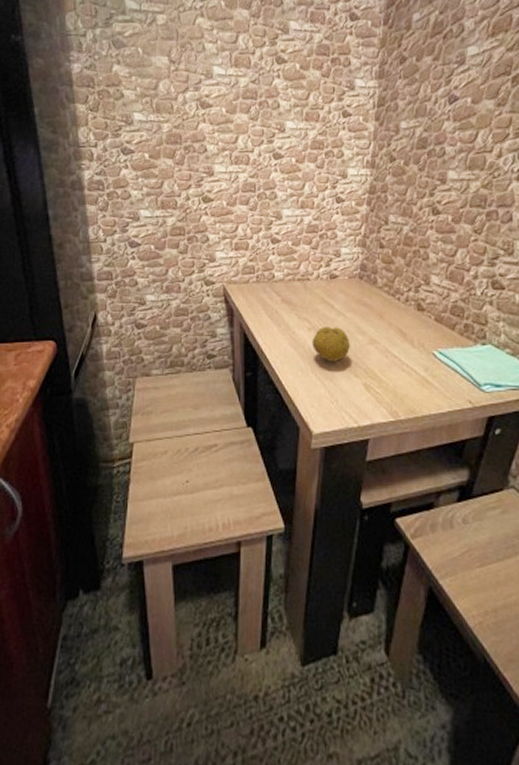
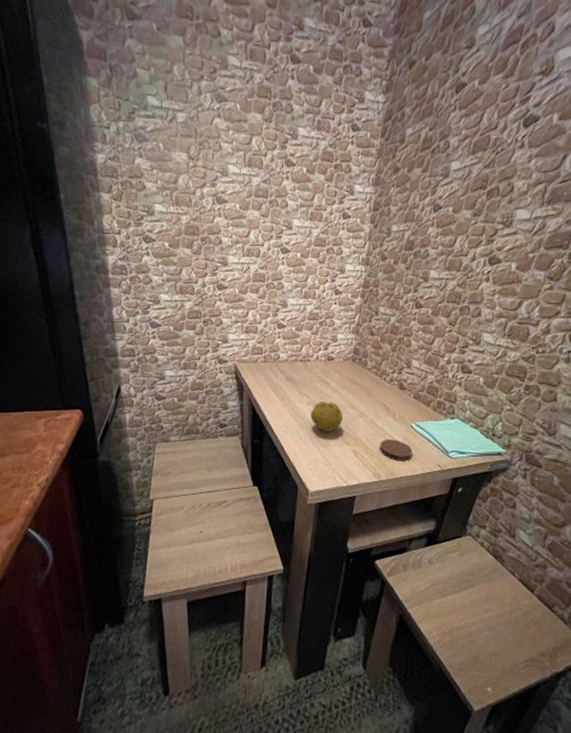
coaster: none [395,370,437,396] -> present [379,439,413,461]

